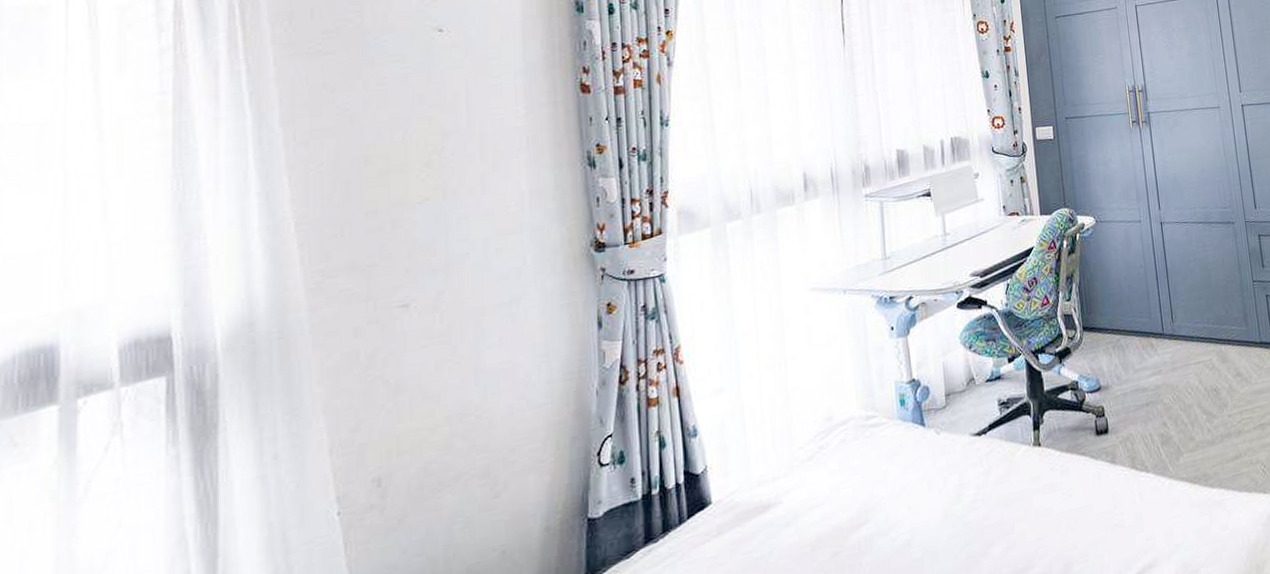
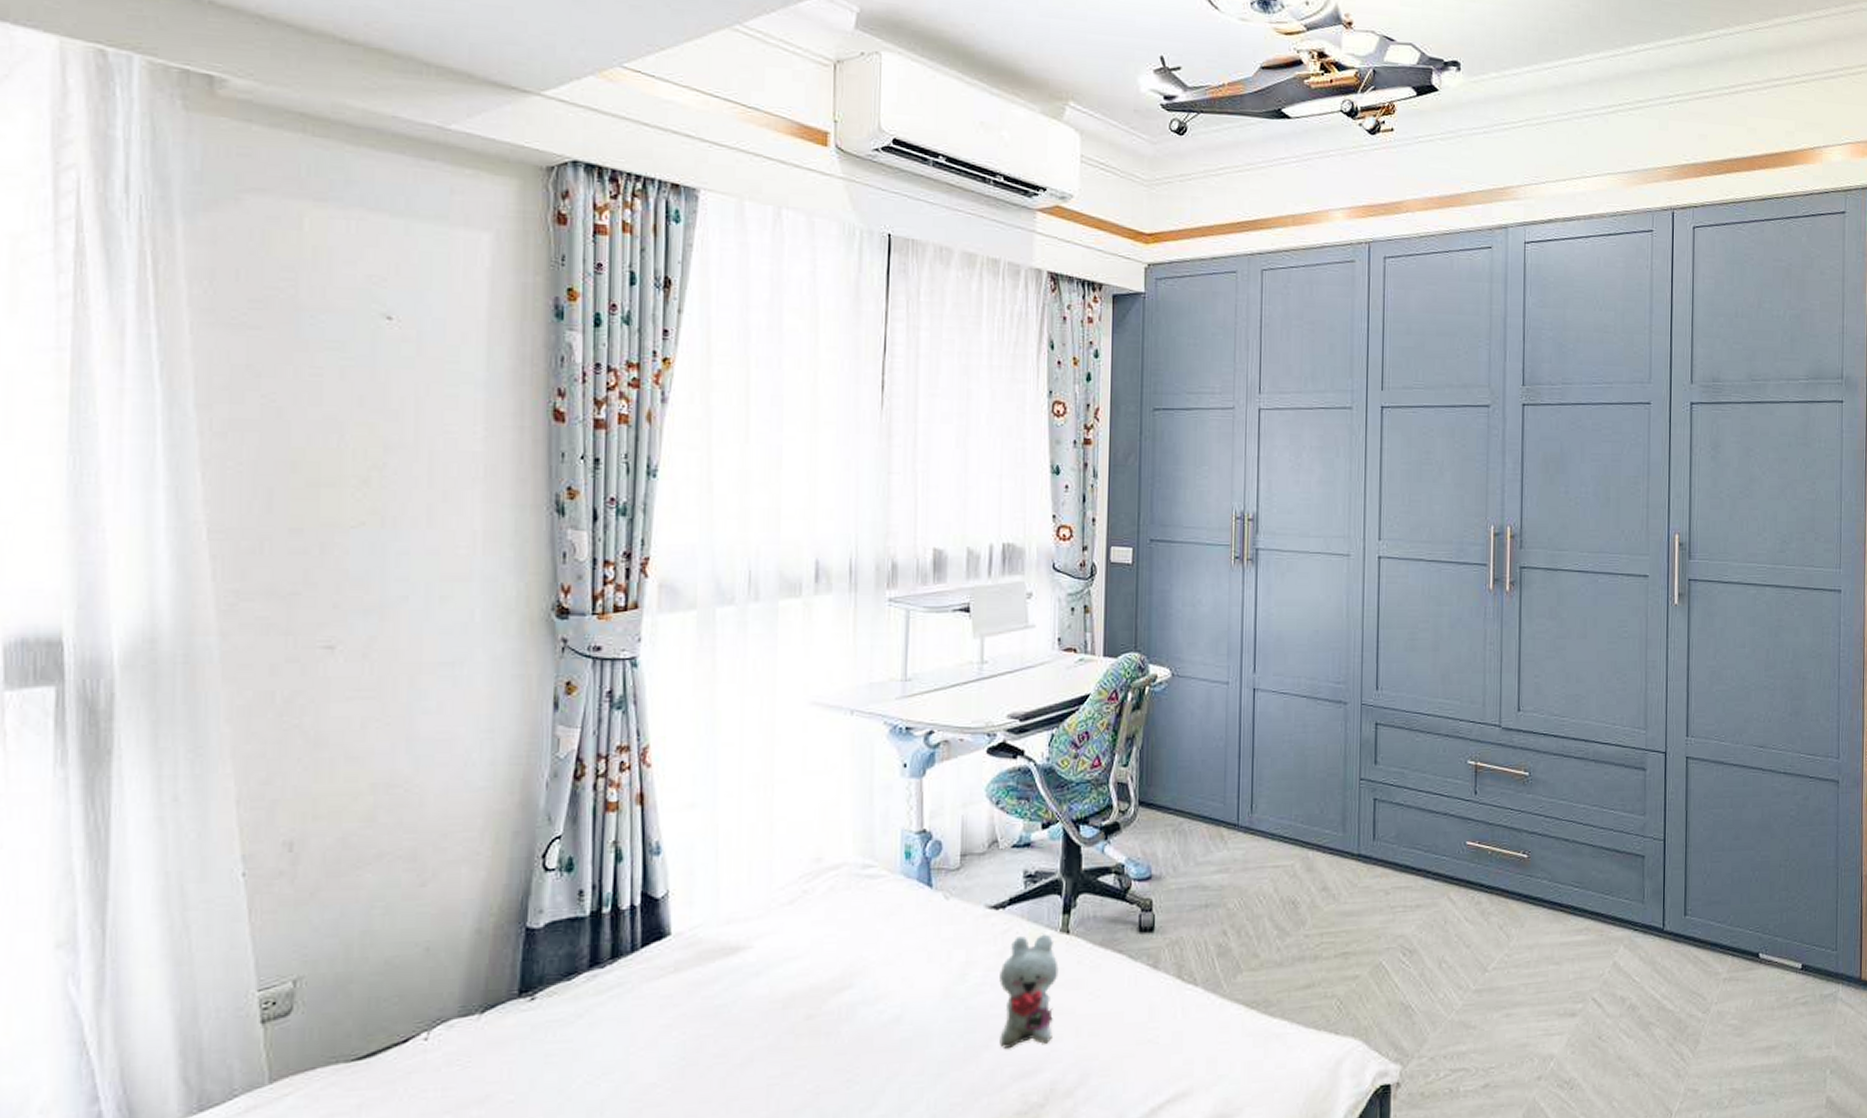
plush toy: none [988,449,1037,553] -> present [999,934,1059,1048]

